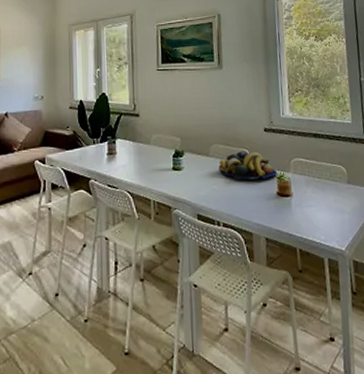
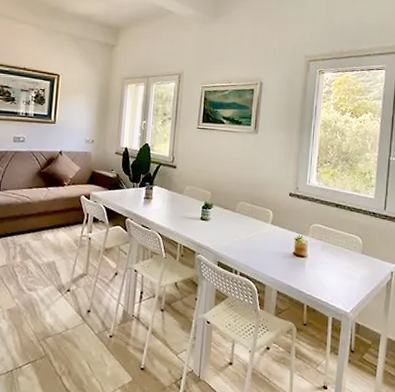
fruit bowl: present [218,151,278,180] -> none [242,211,297,238]

